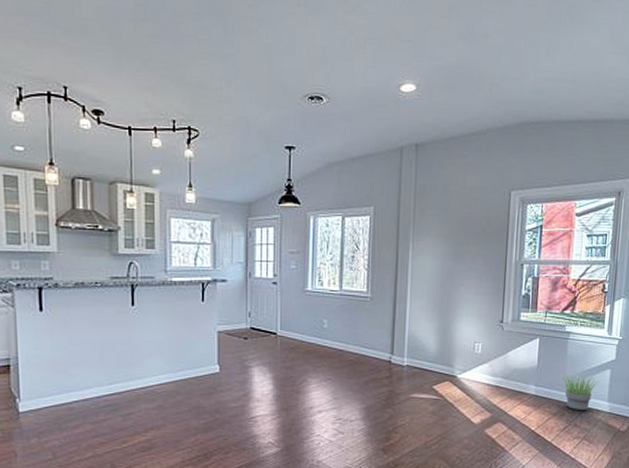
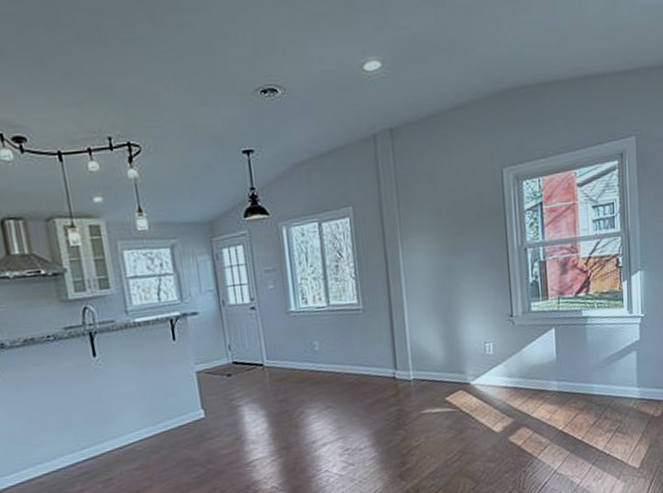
potted plant: present [561,373,599,411] -> none [584,362,625,402]

